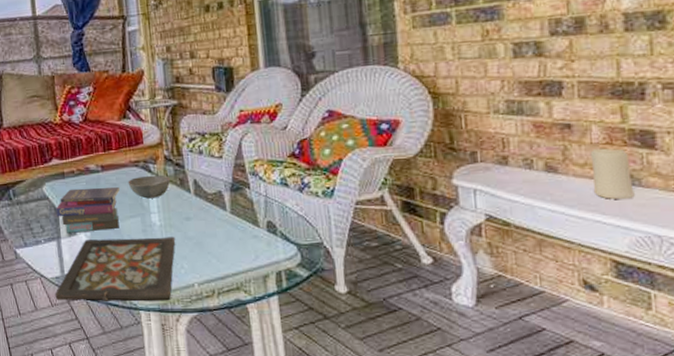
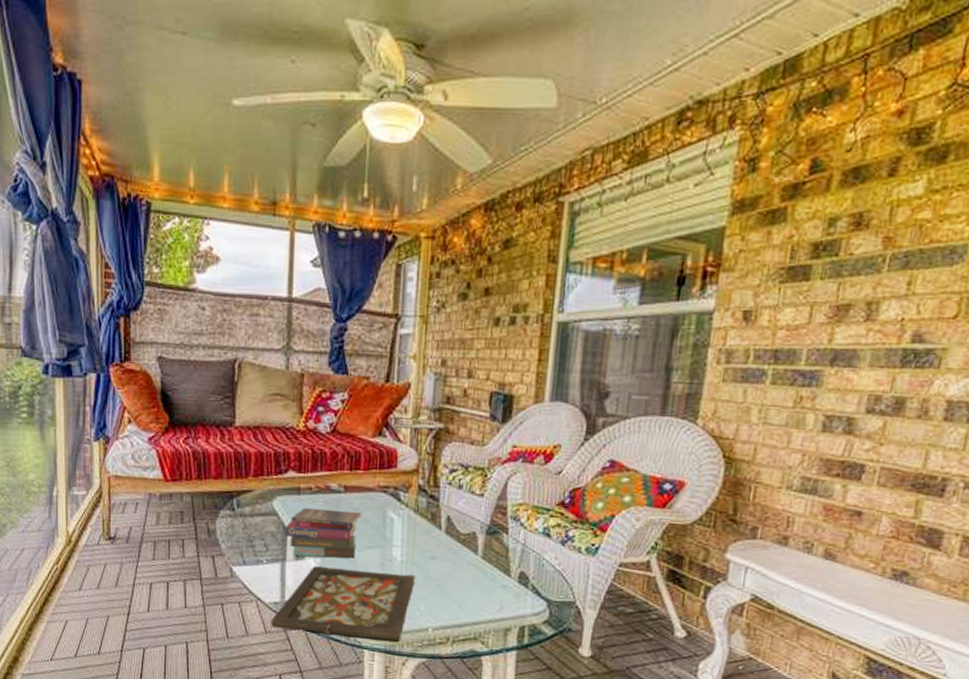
bowl: present [128,175,171,199] -> none [372,504,422,531]
candle: present [590,148,635,200] -> none [866,541,912,598]

